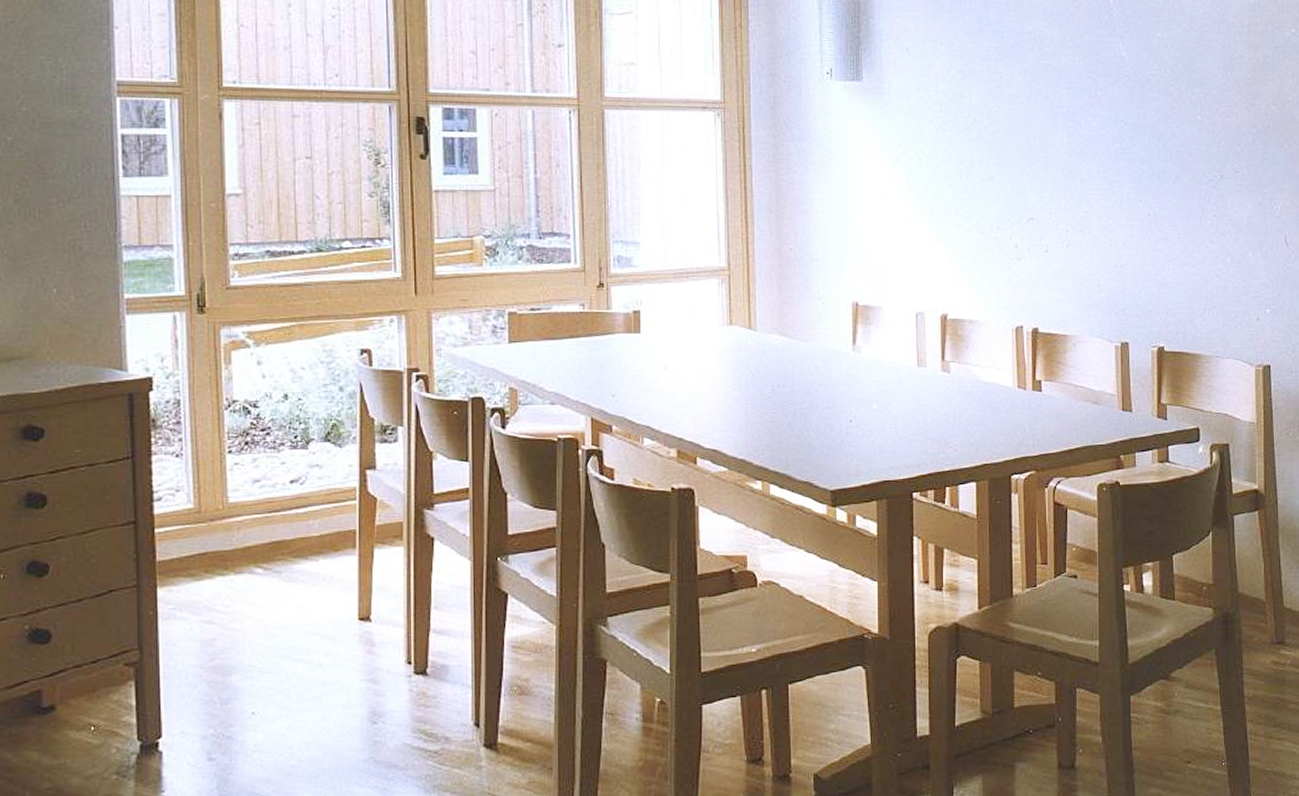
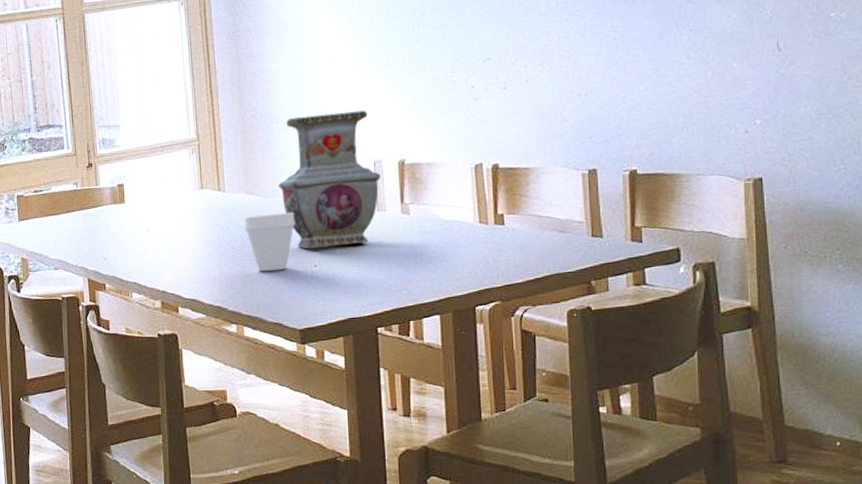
cup: none [776,359,831,423] -> present [244,212,296,271]
vase: none [815,256,922,401] -> present [278,110,381,249]

